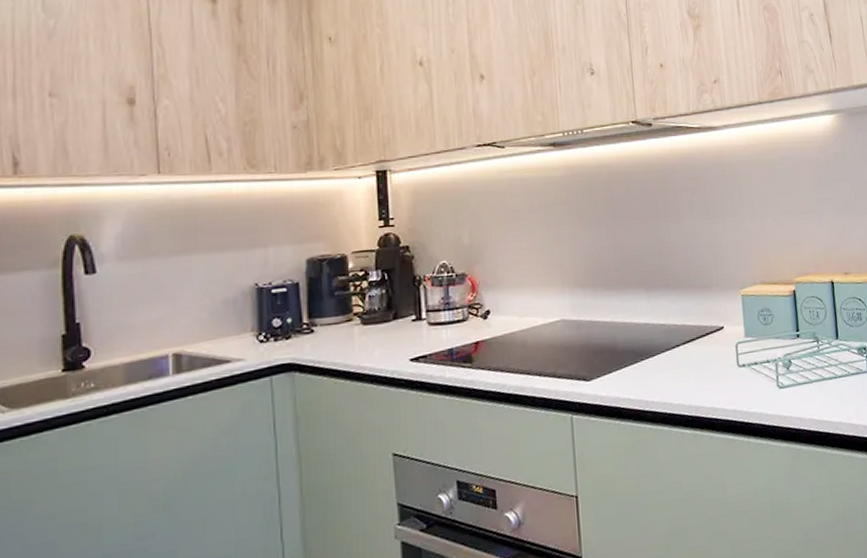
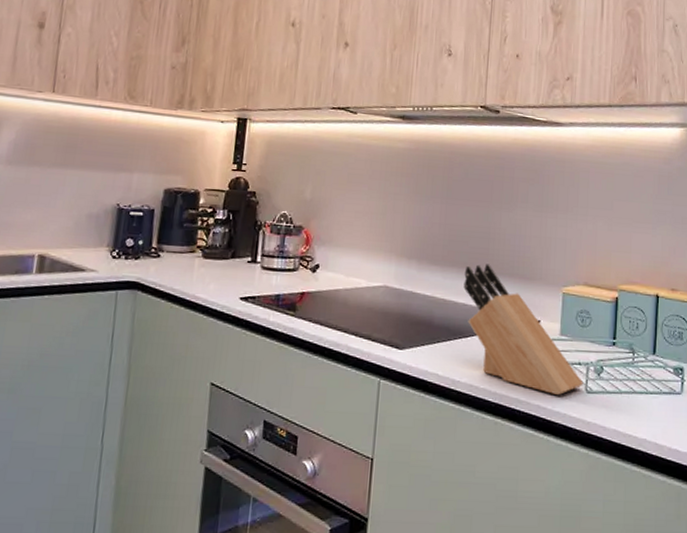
knife block: none [641,279,775,397] -> present [463,264,584,396]

